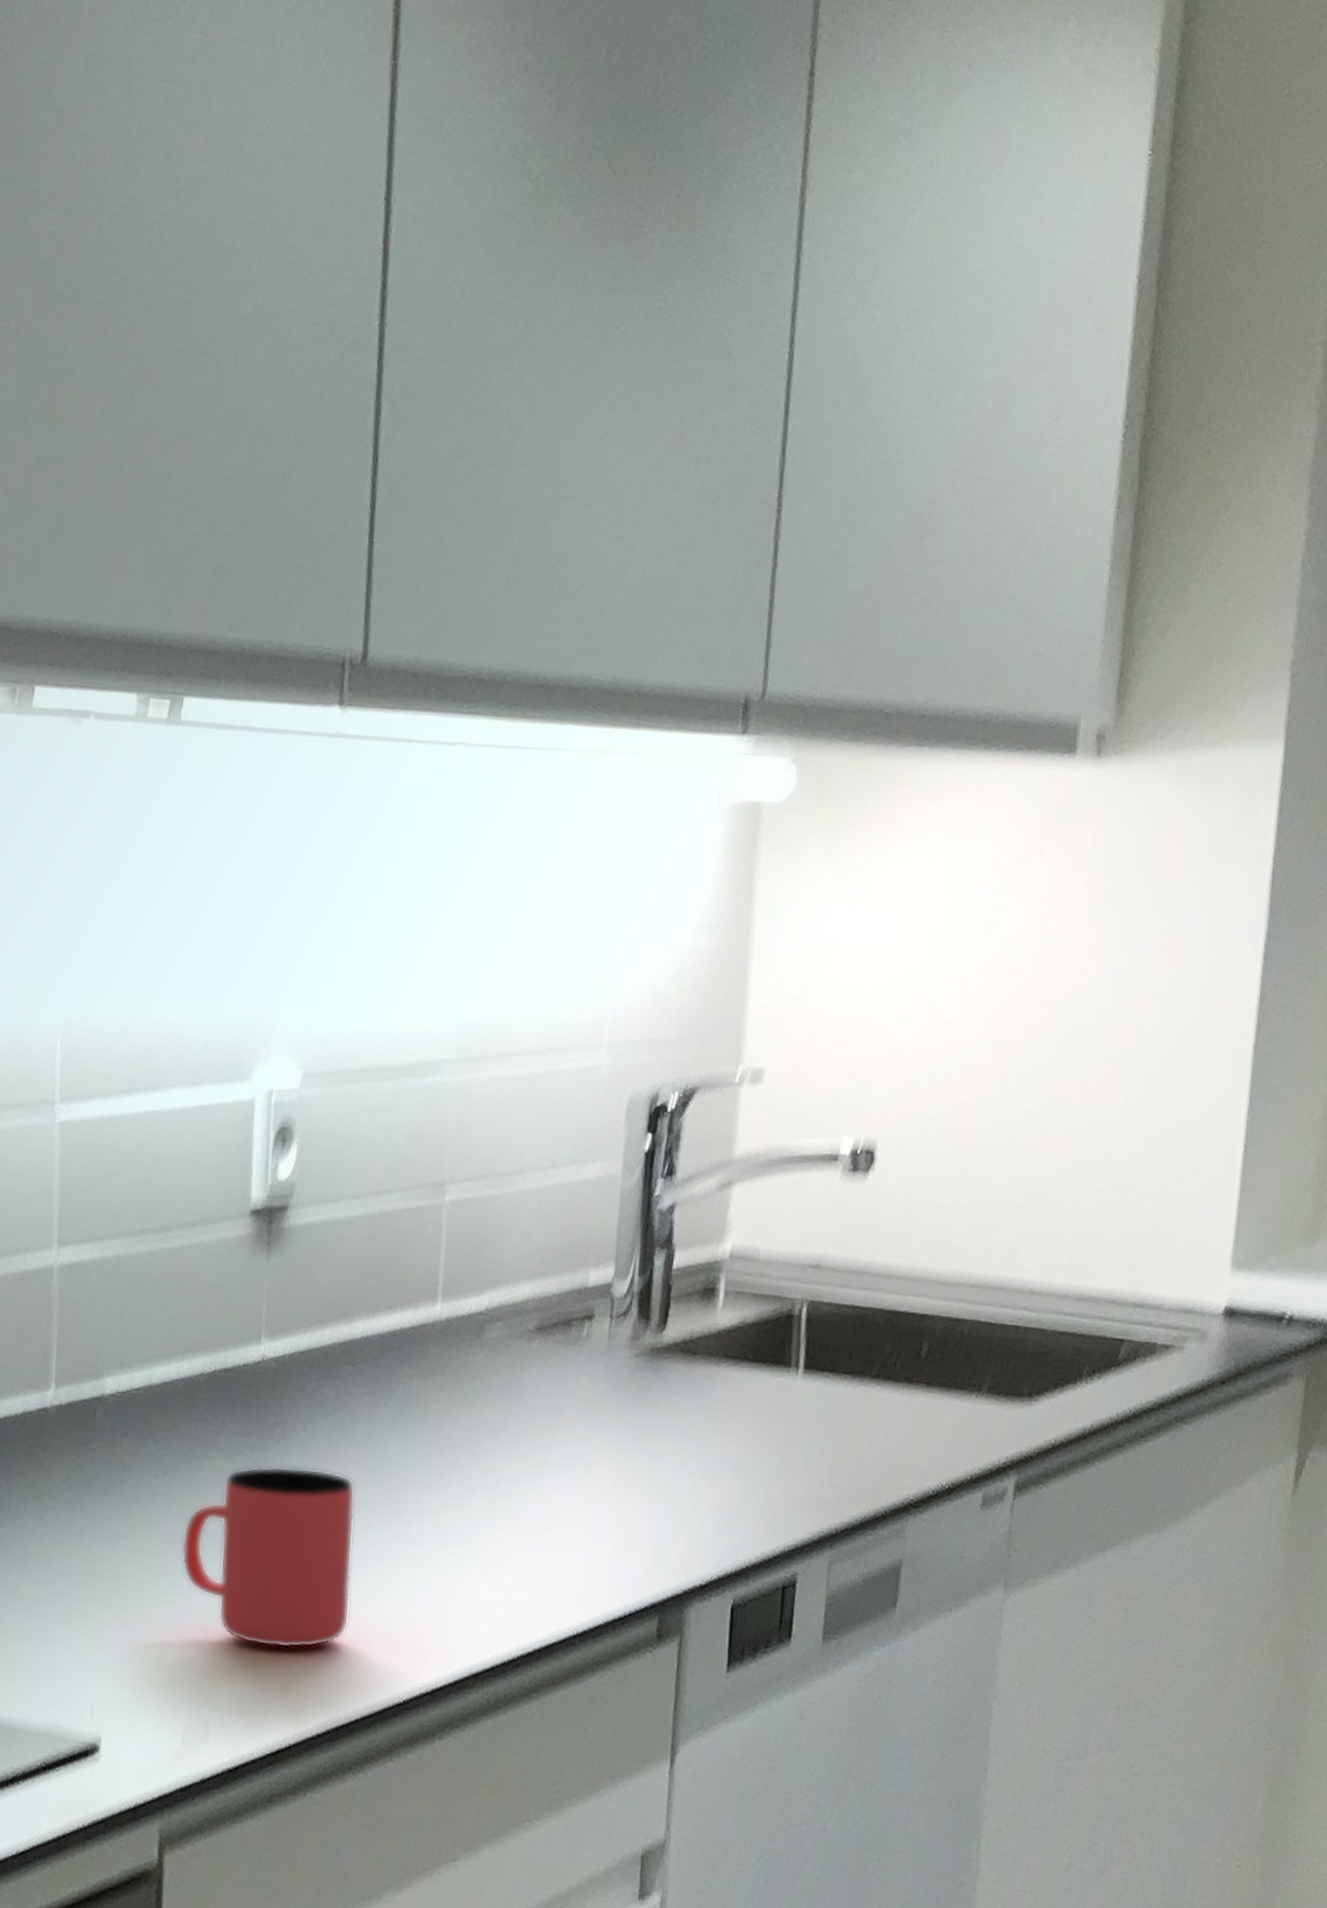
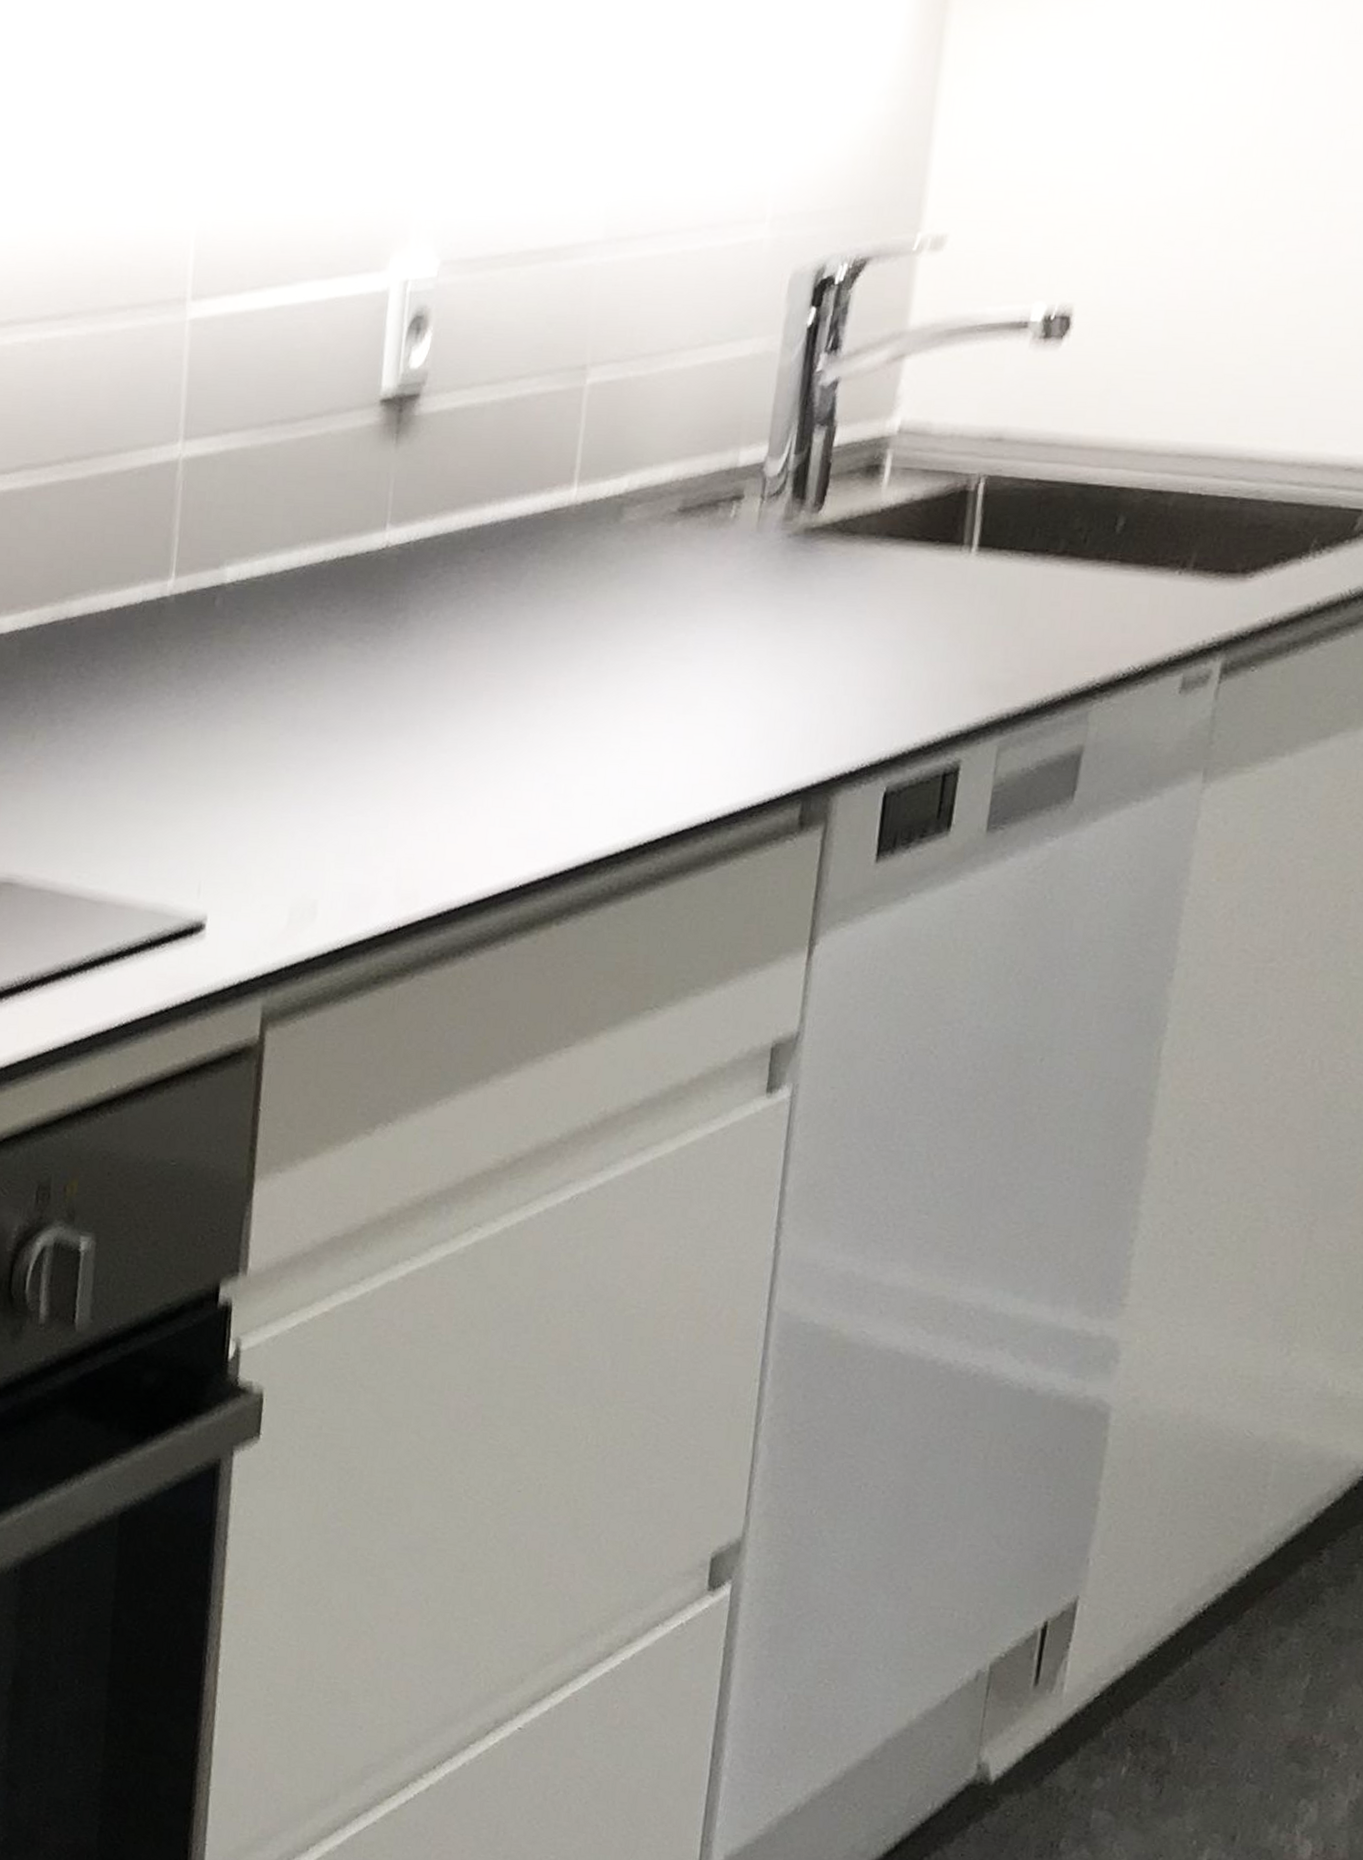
cup: present [181,1466,355,1649] -> none [295,652,478,832]

